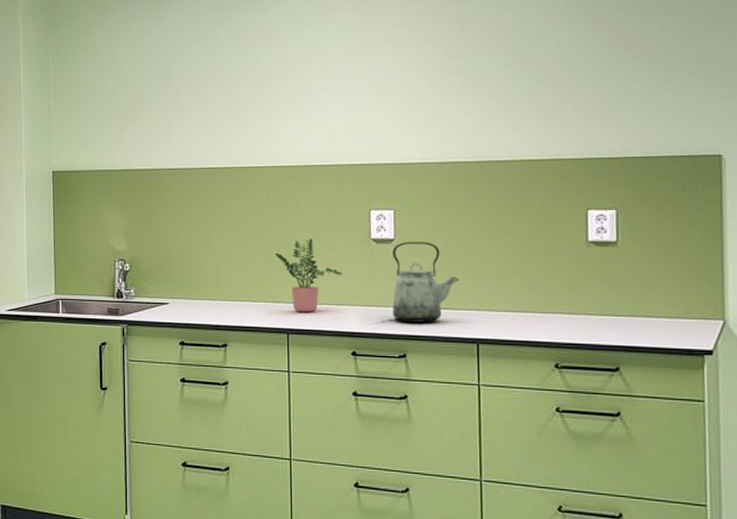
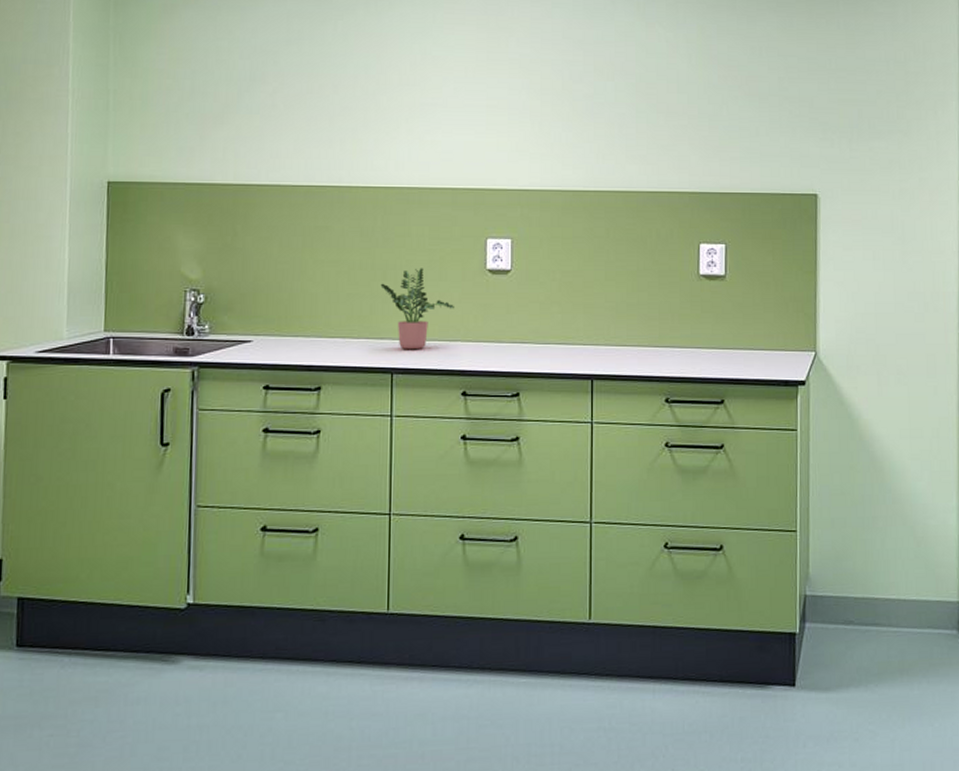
kettle: present [393,242,460,322] -> none [507,273,576,359]

